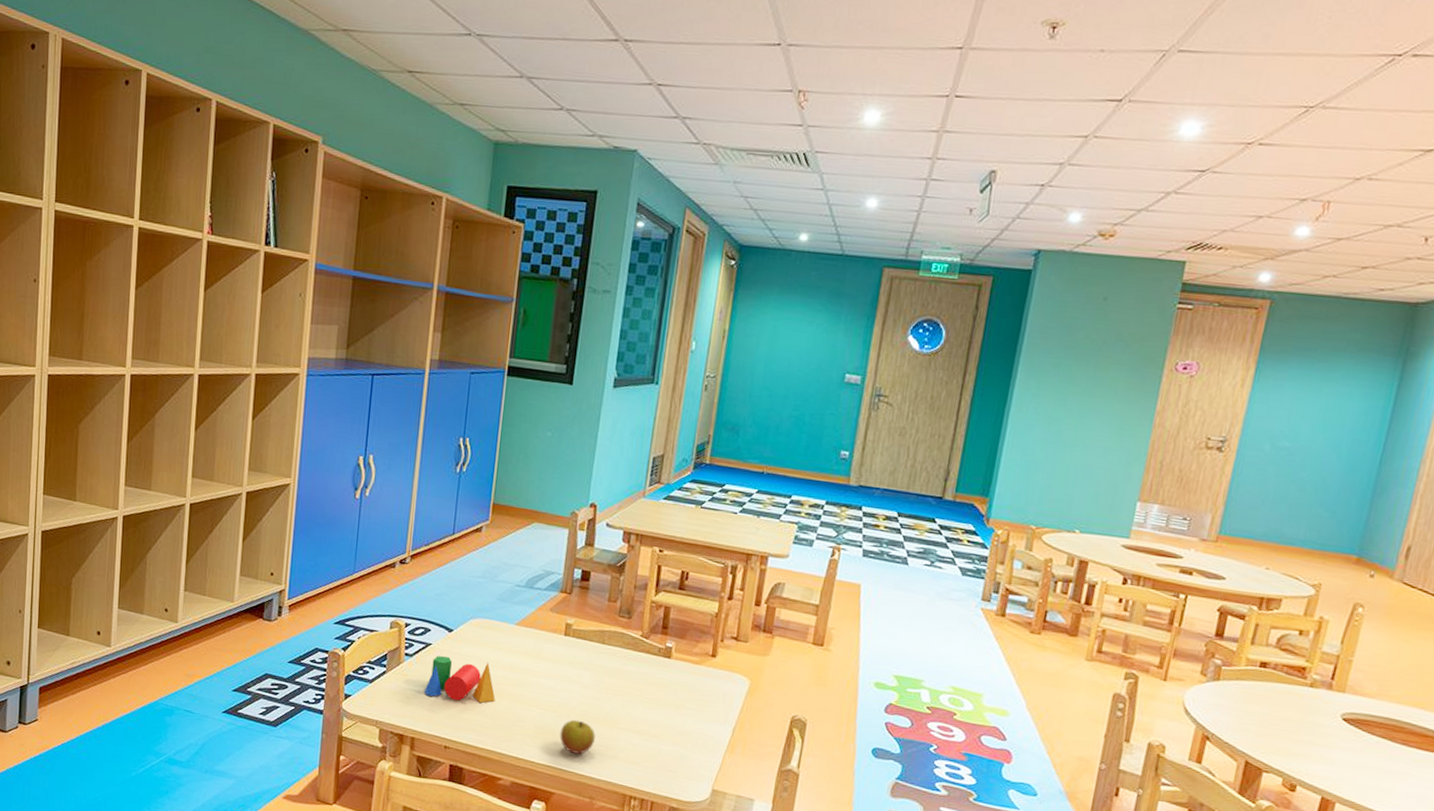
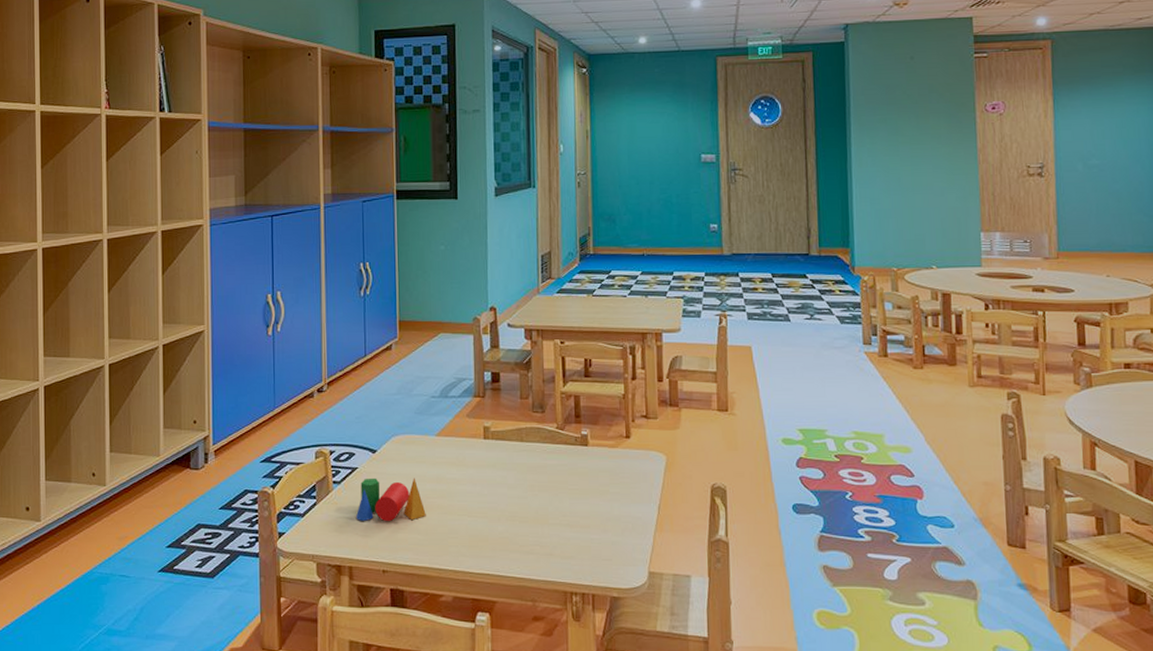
apple: present [559,719,596,754] -> none [493,522,528,557]

